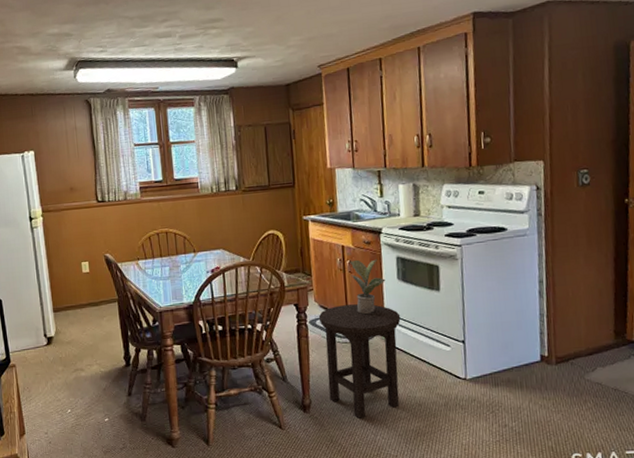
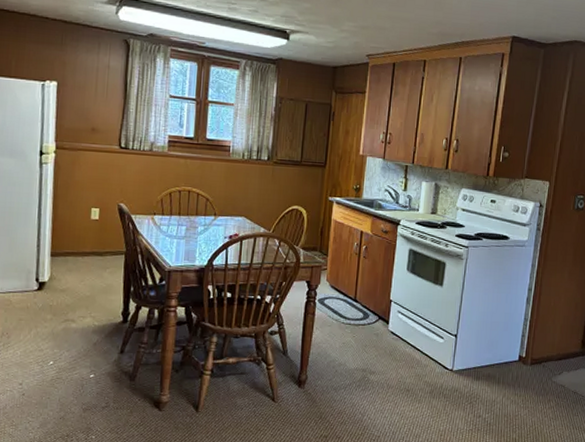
stool: present [318,304,401,418] -> none [326,288,404,398]
potted plant: present [349,259,386,314] -> none [365,246,396,299]

